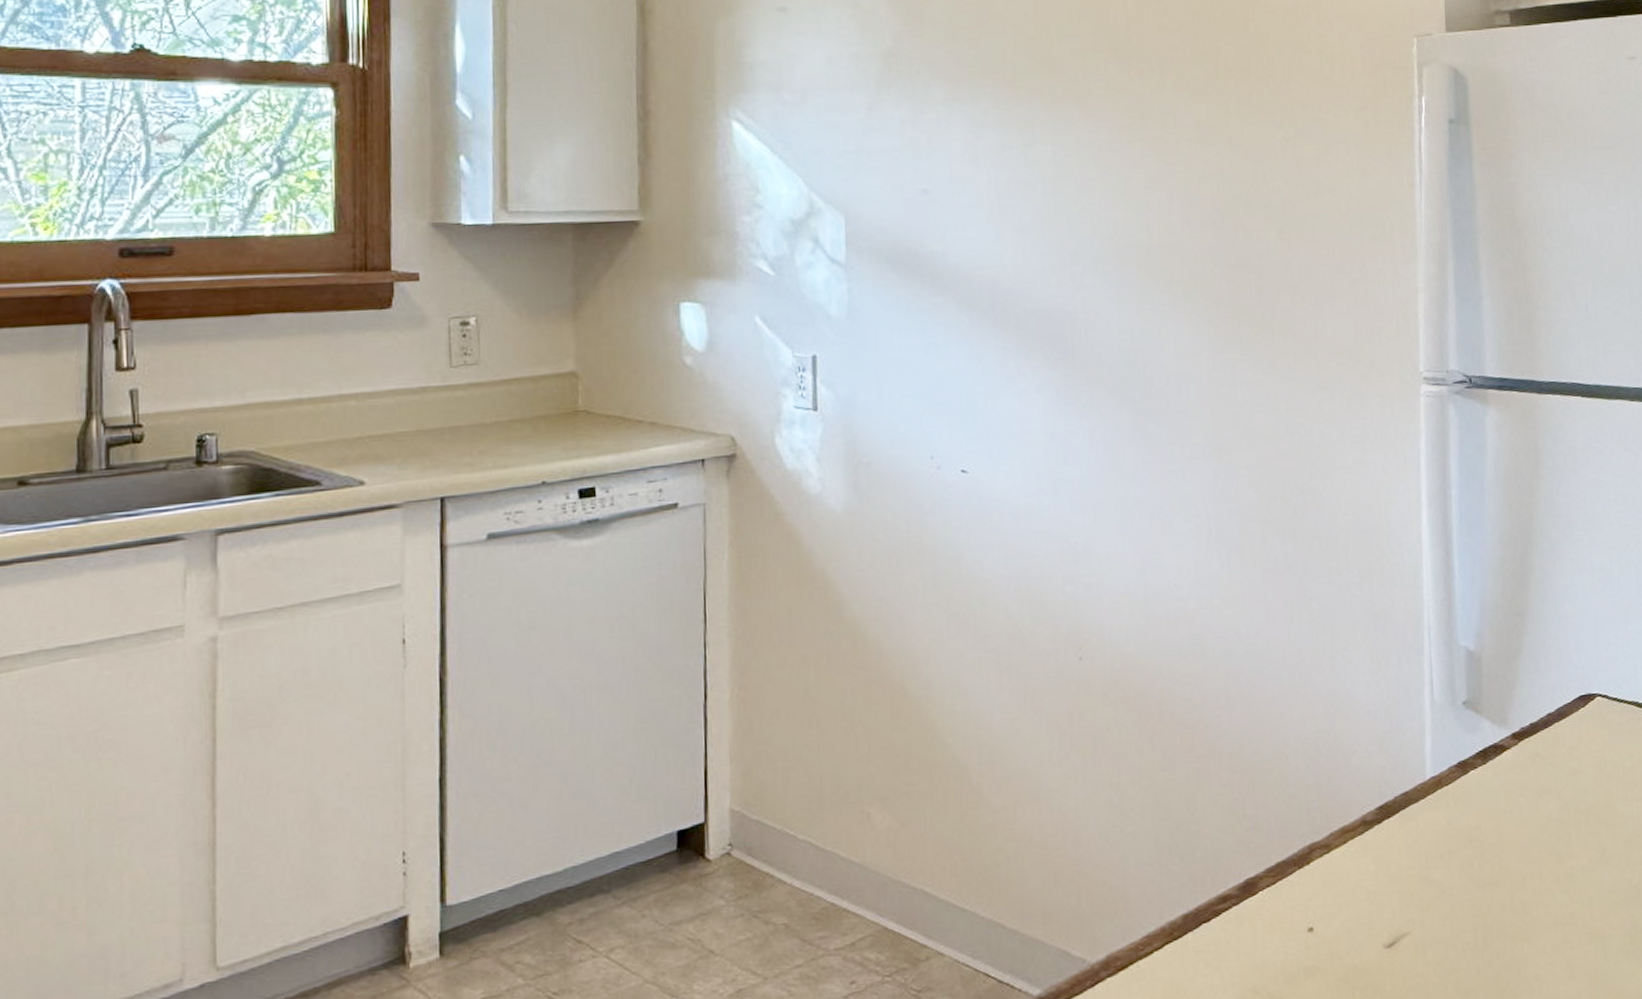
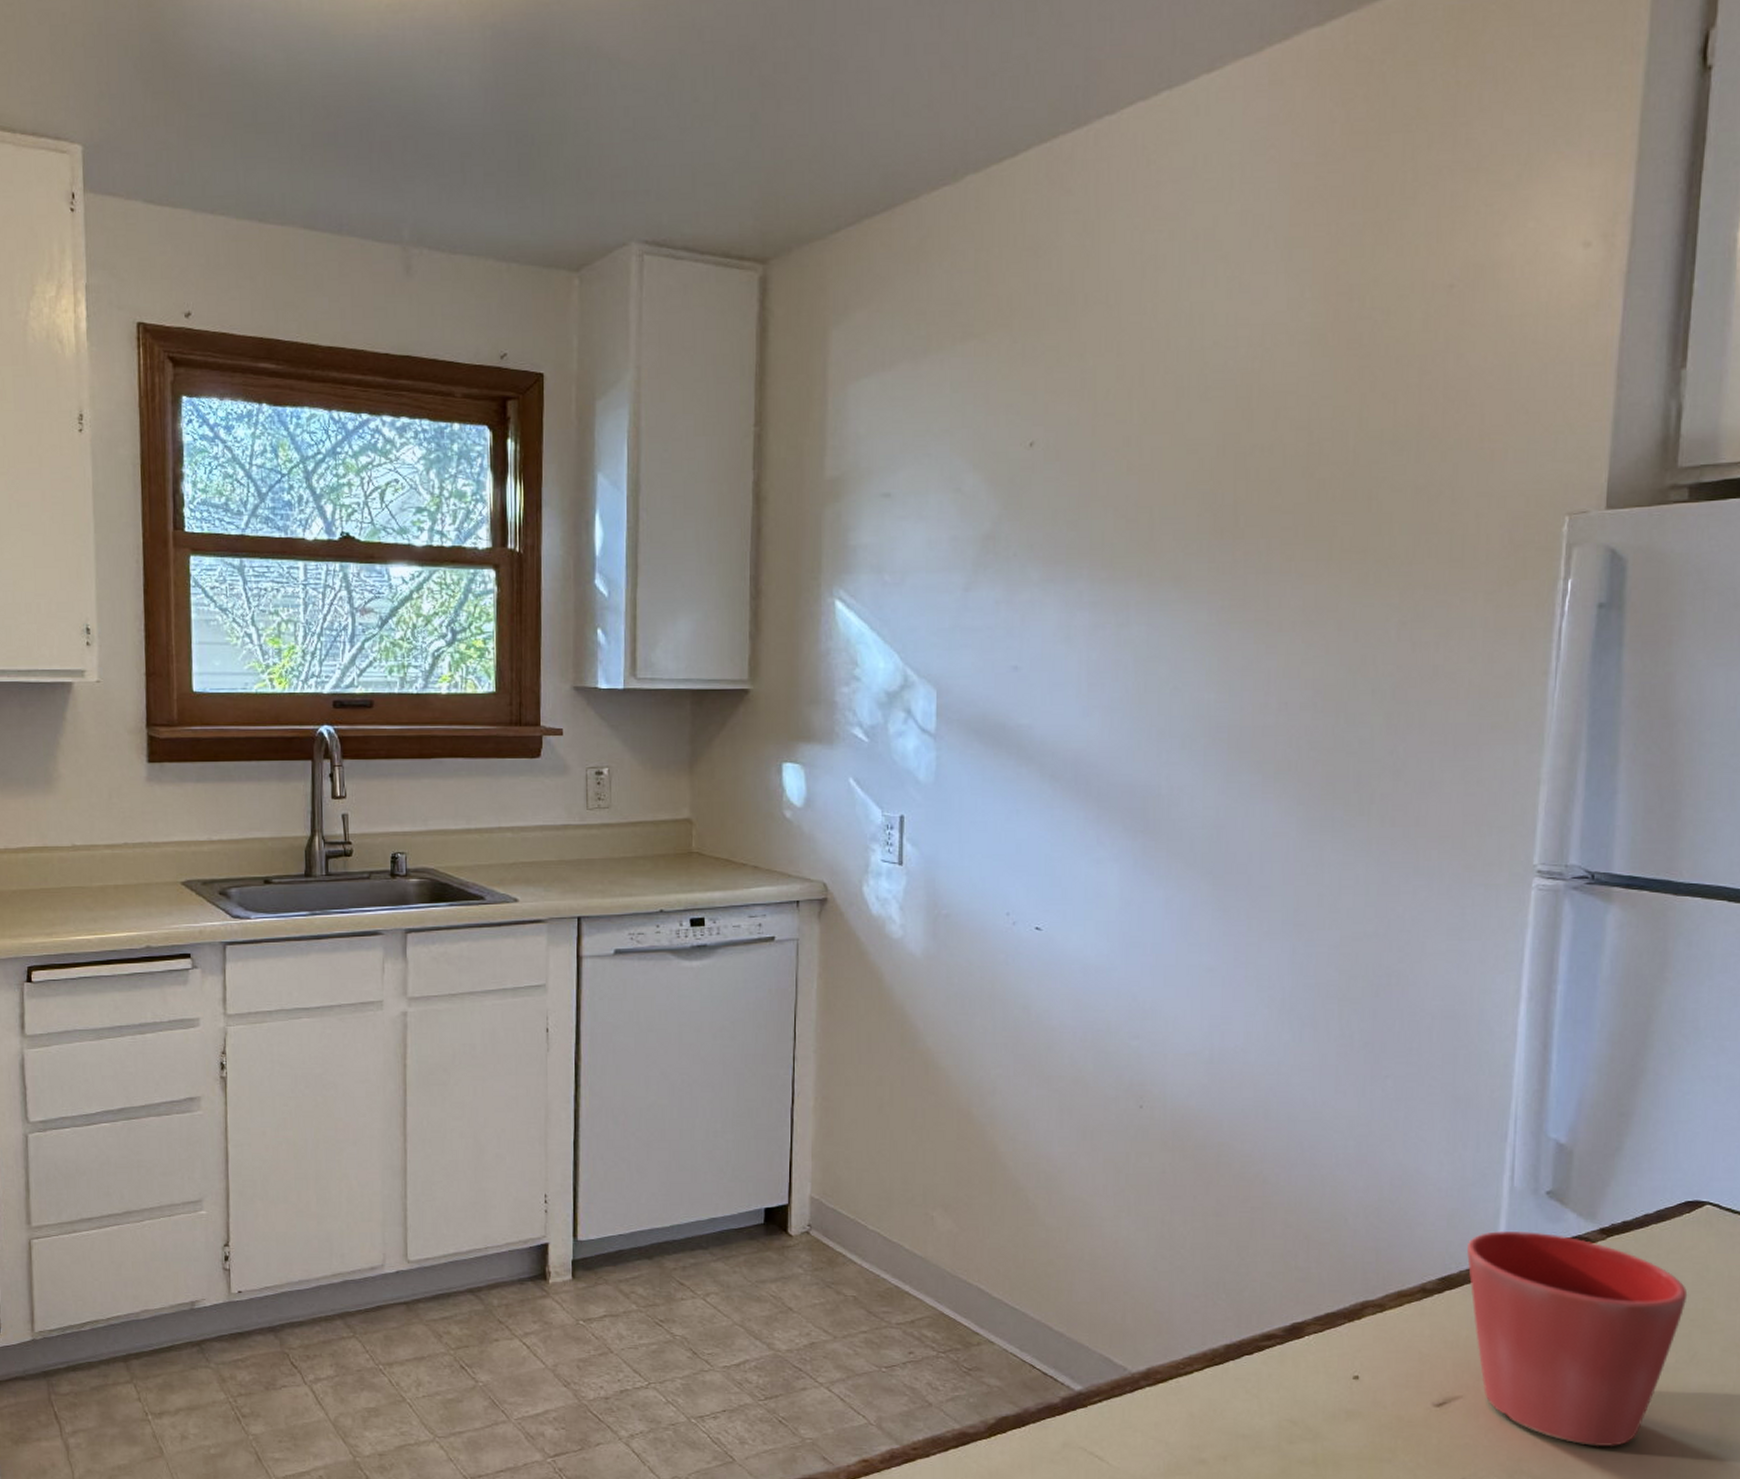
flower pot: none [1399,745,1592,965] -> present [1467,1231,1688,1446]

